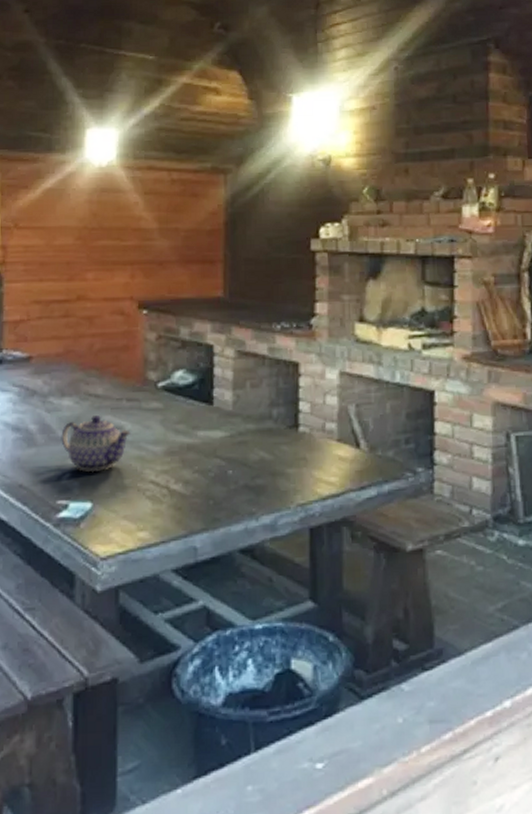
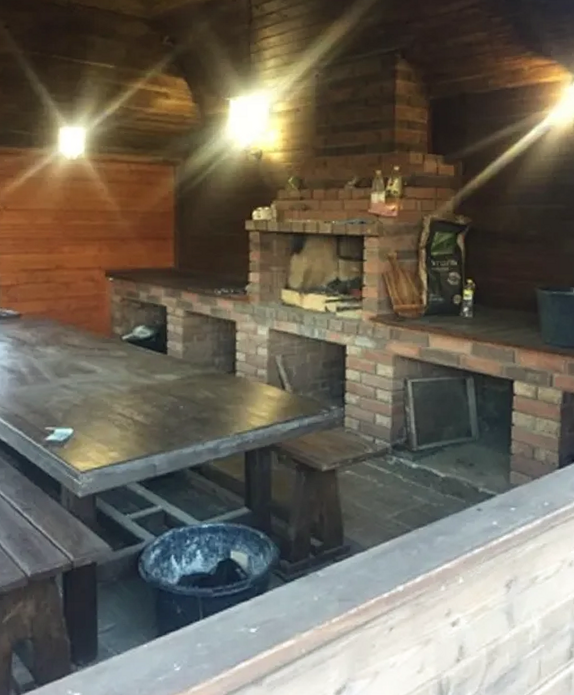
teapot: present [61,415,131,473] -> none [47,361,102,406]

